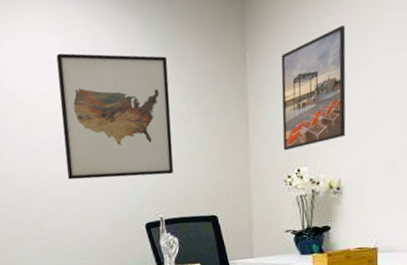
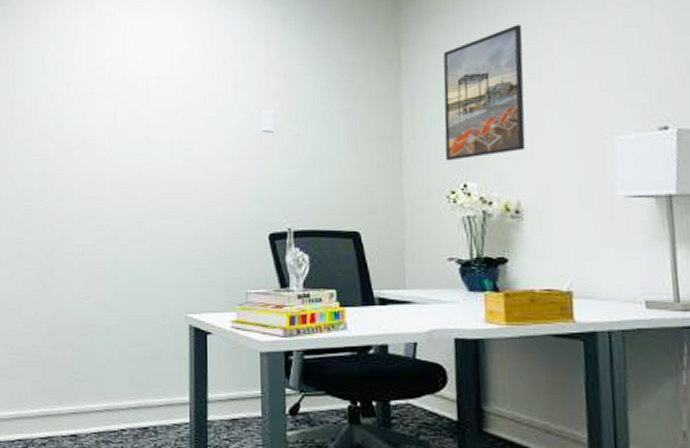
wall art: present [56,53,173,180] -> none [178,35,308,178]

